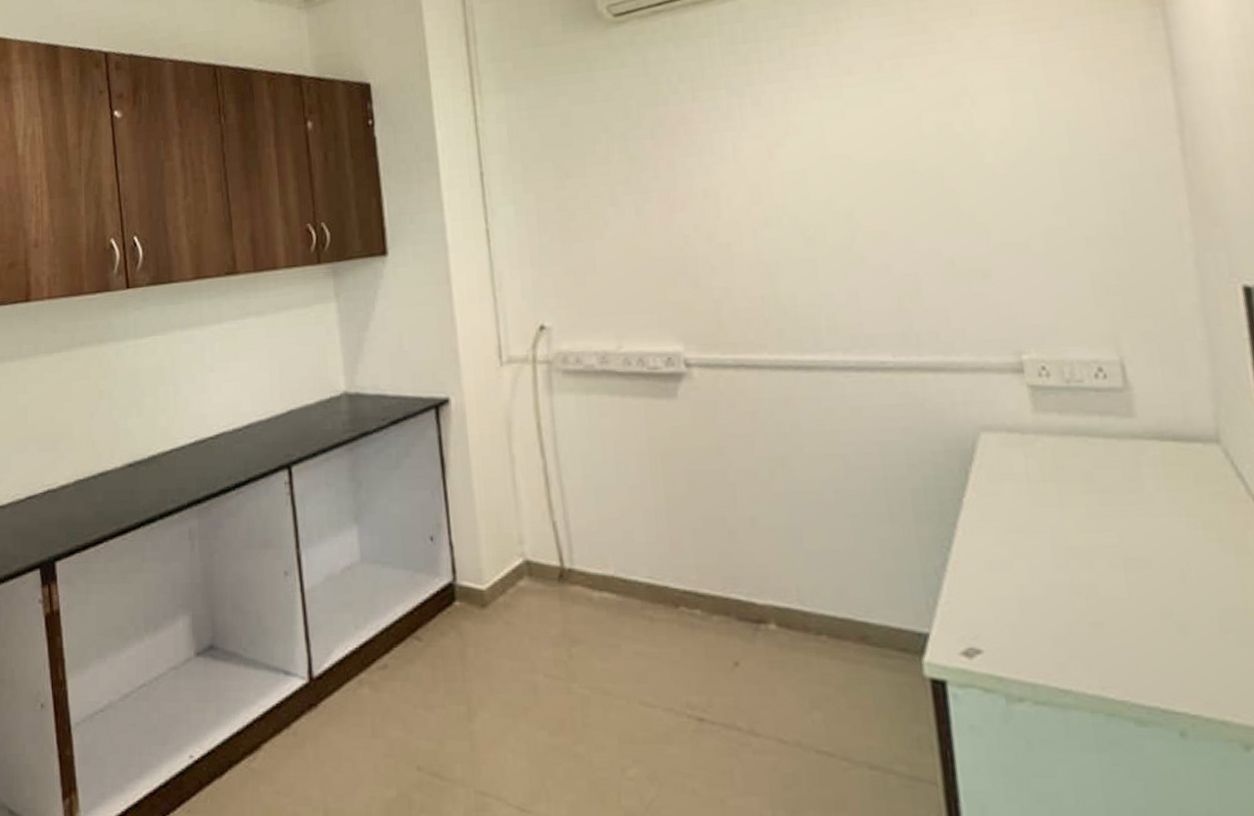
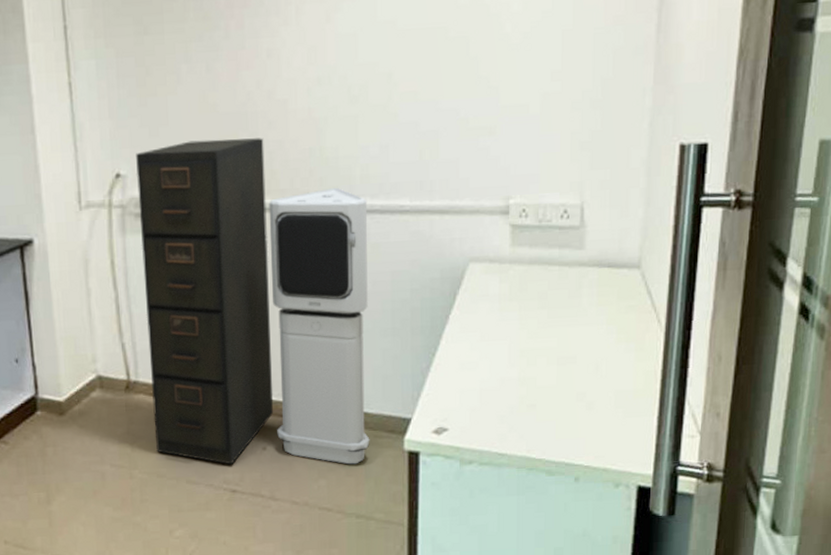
filing cabinet: none [561,285,745,683] -> present [136,138,274,465]
air purifier: none [718,341,877,693] -> present [268,188,370,465]

